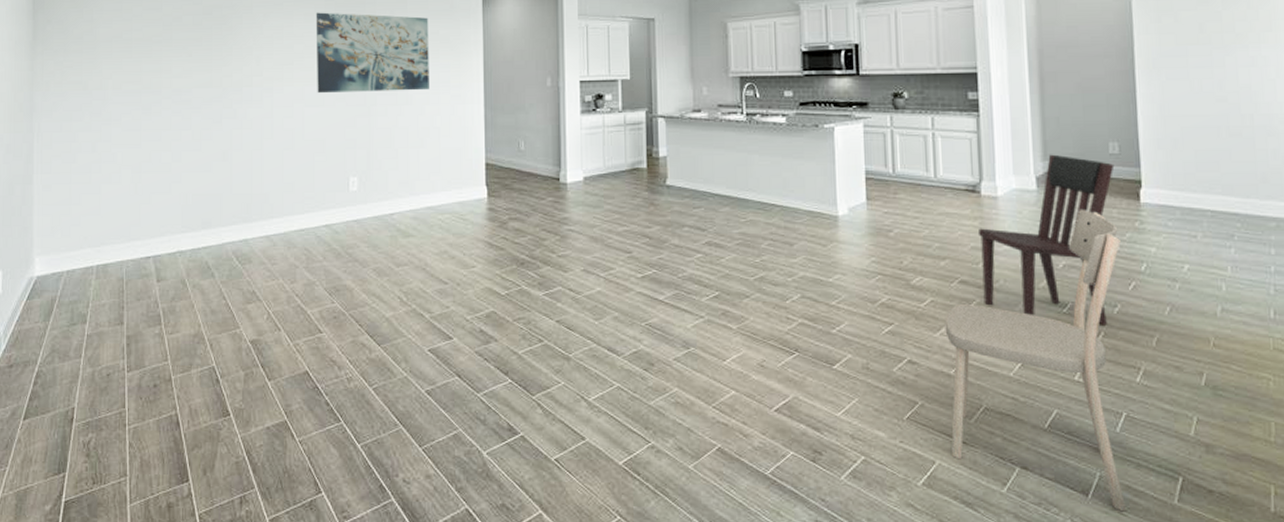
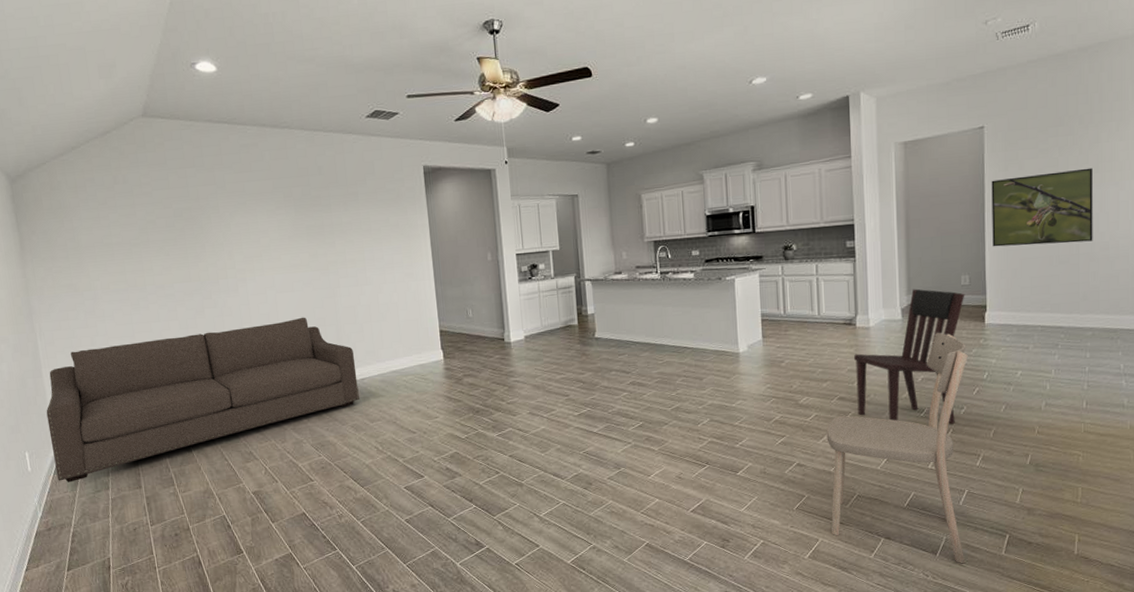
sofa: none [29,136,386,311] -> present [46,317,359,483]
wall art: present [315,12,429,94] -> none [277,206,385,281]
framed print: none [1141,25,1270,113] -> present [991,167,1093,247]

